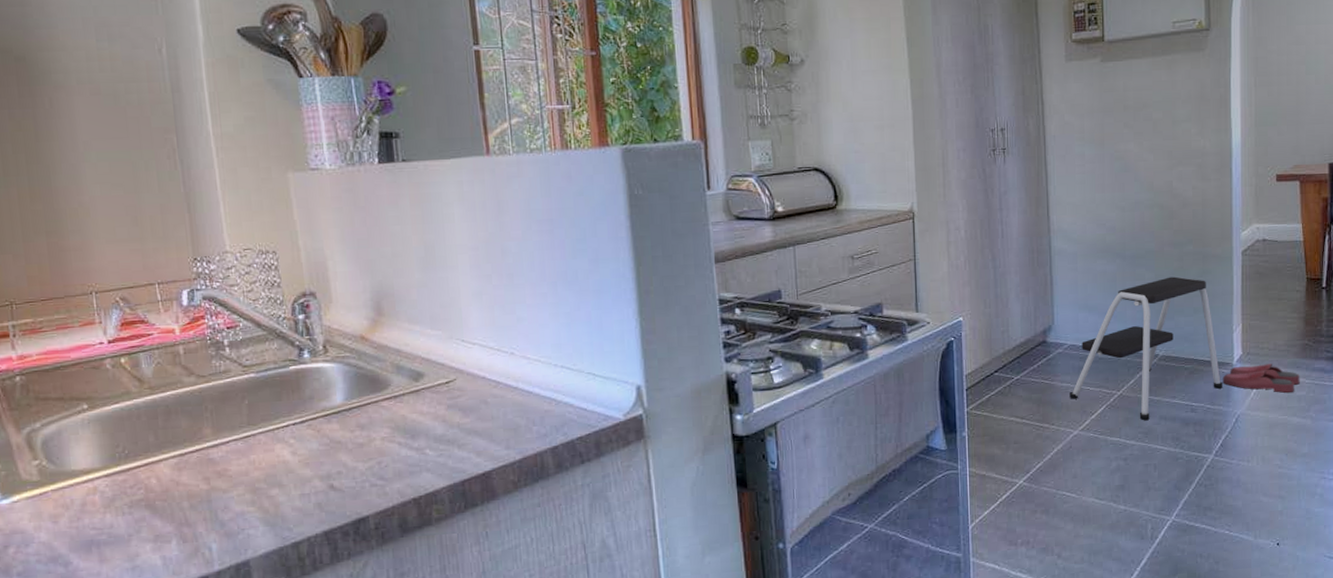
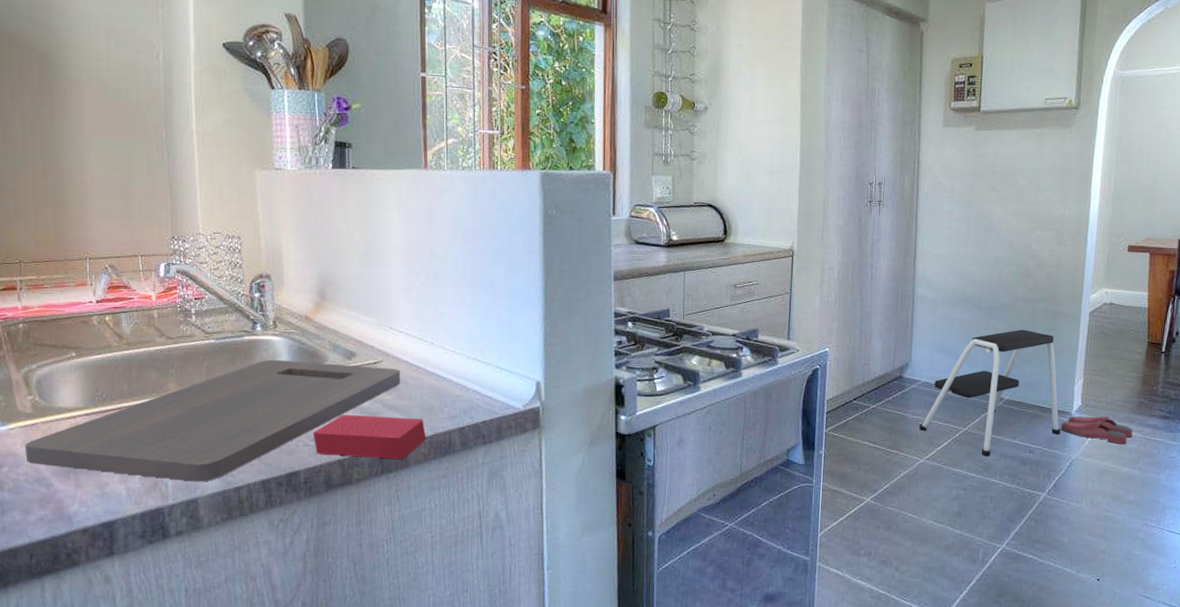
cutting board: none [33,386,479,542] -> present [25,359,401,482]
sponge: none [380,441,515,495] -> present [313,414,427,460]

